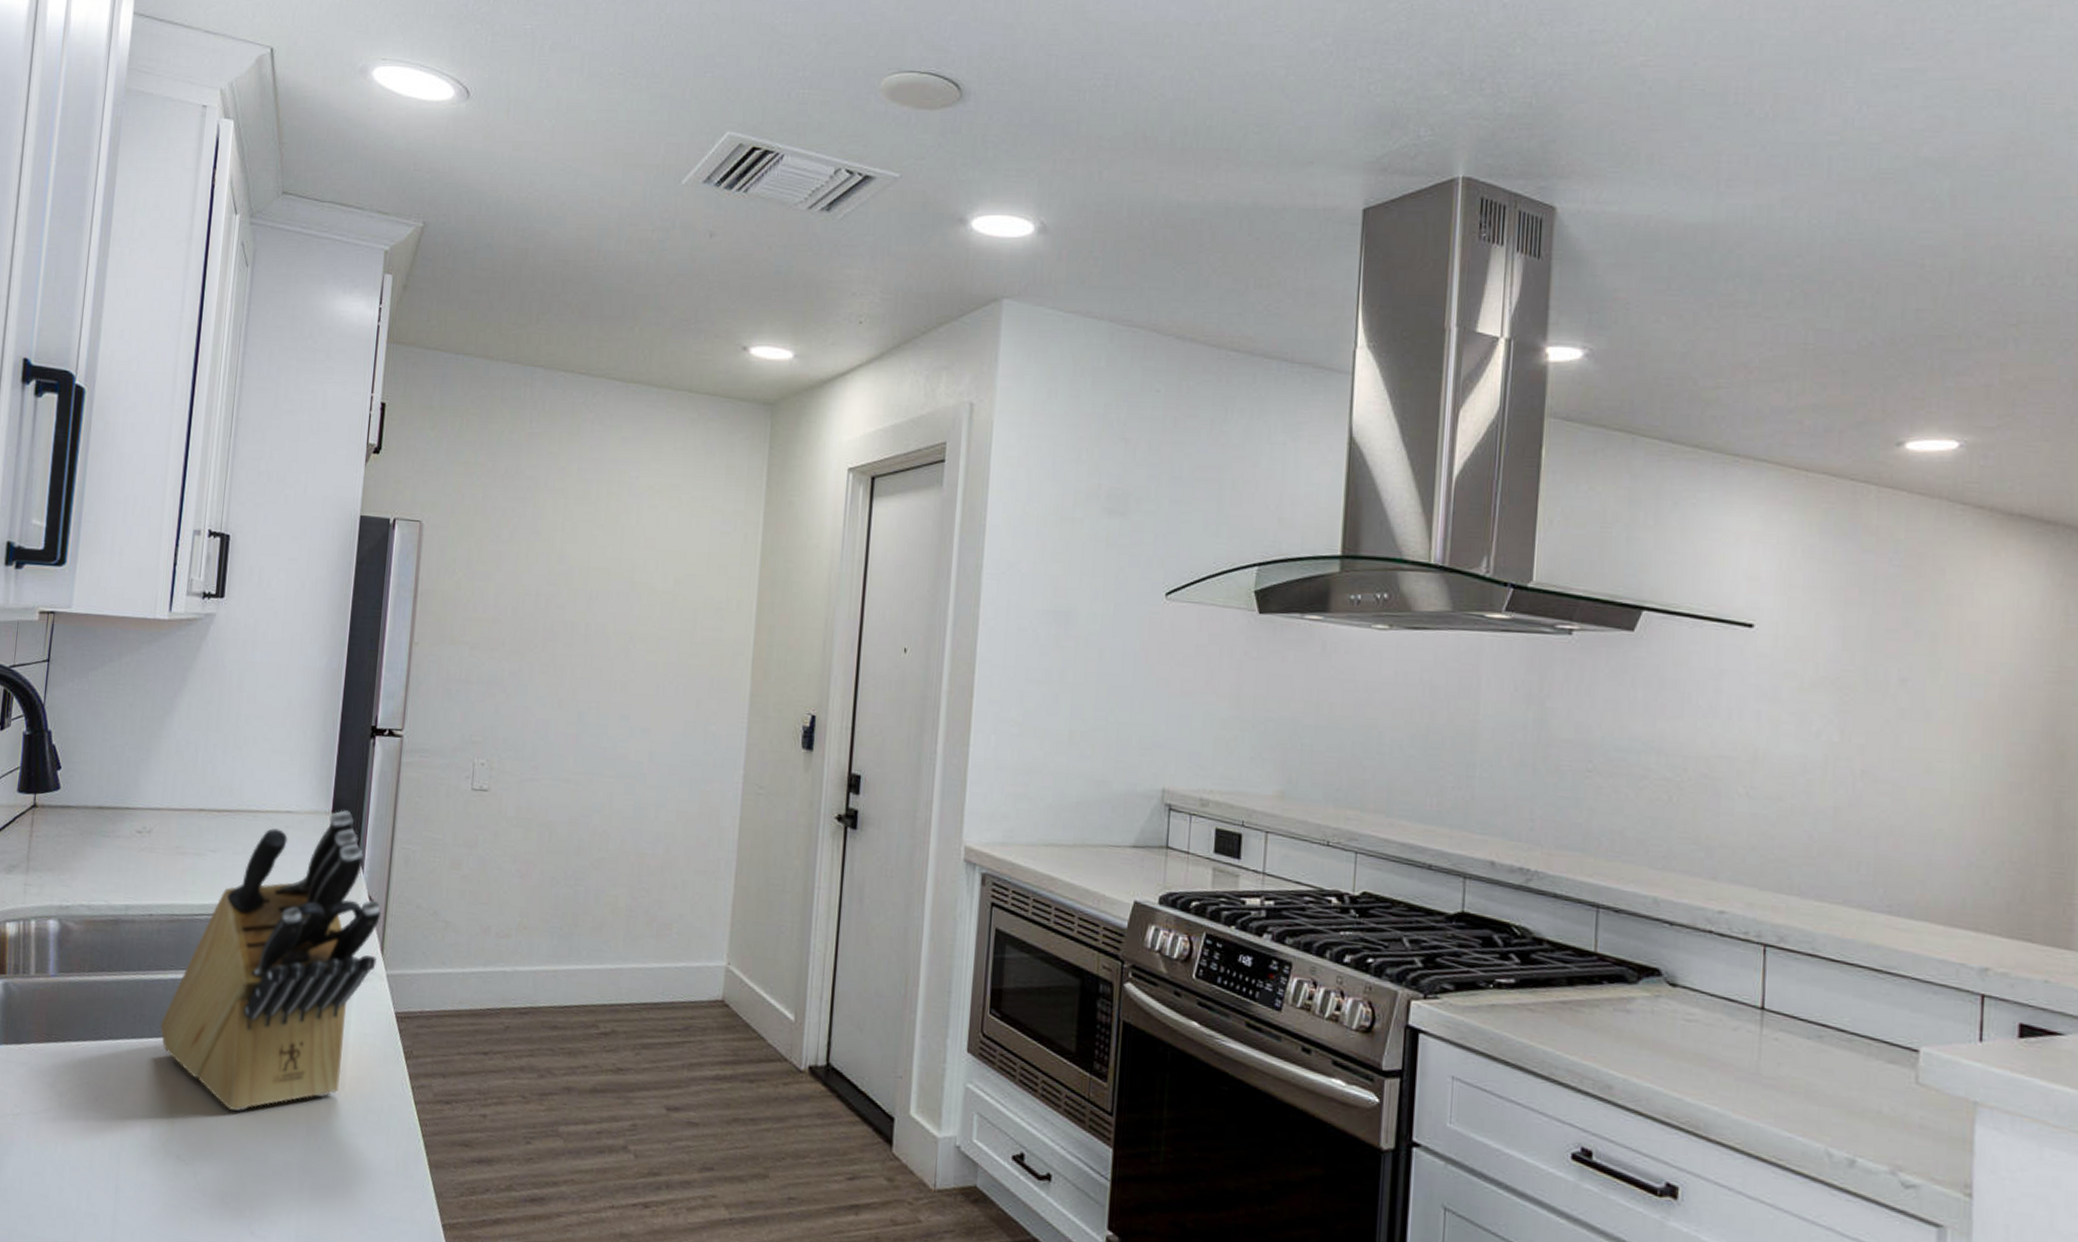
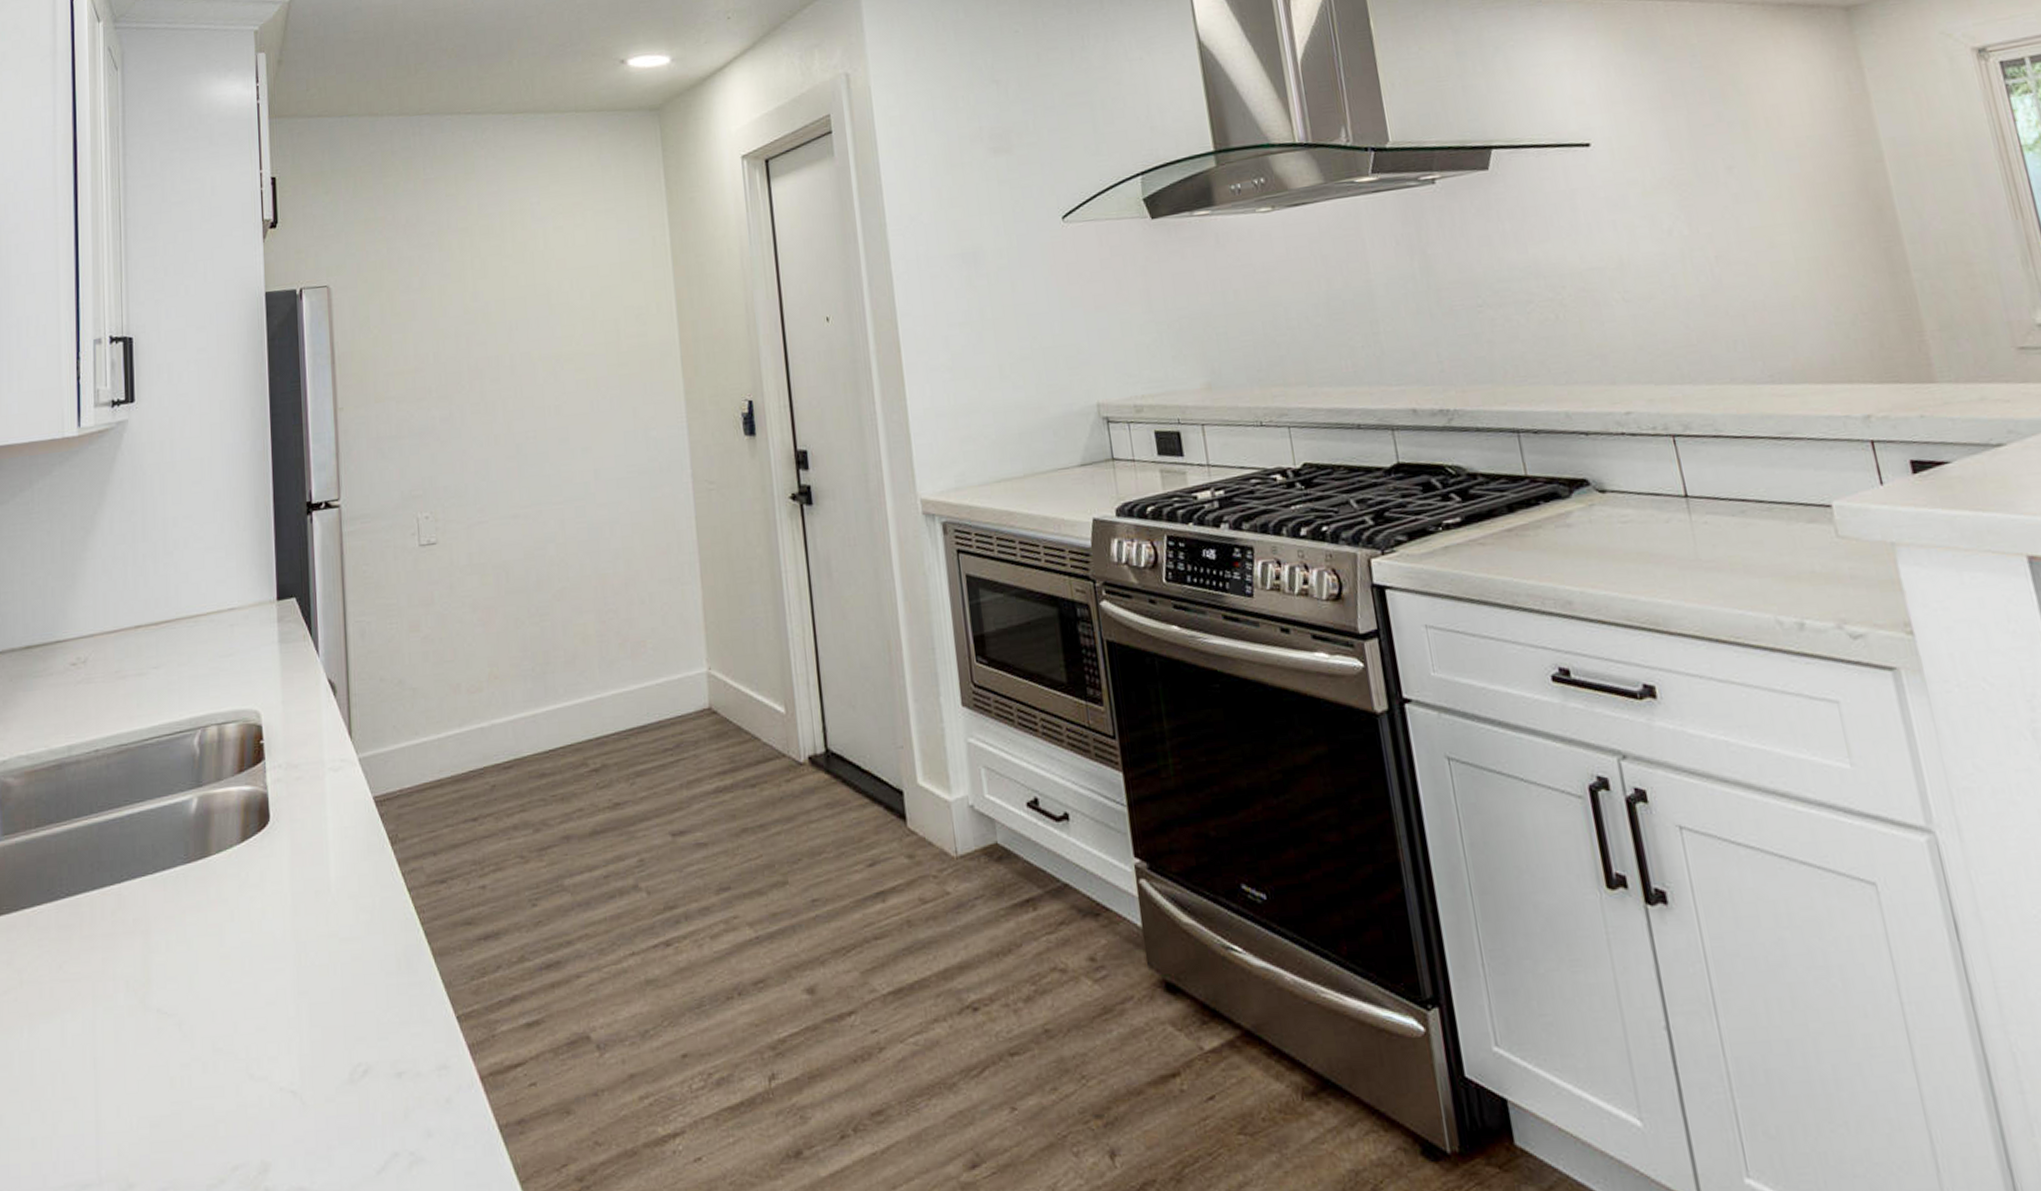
knife block: present [160,810,381,1111] -> none [122,594,346,944]

